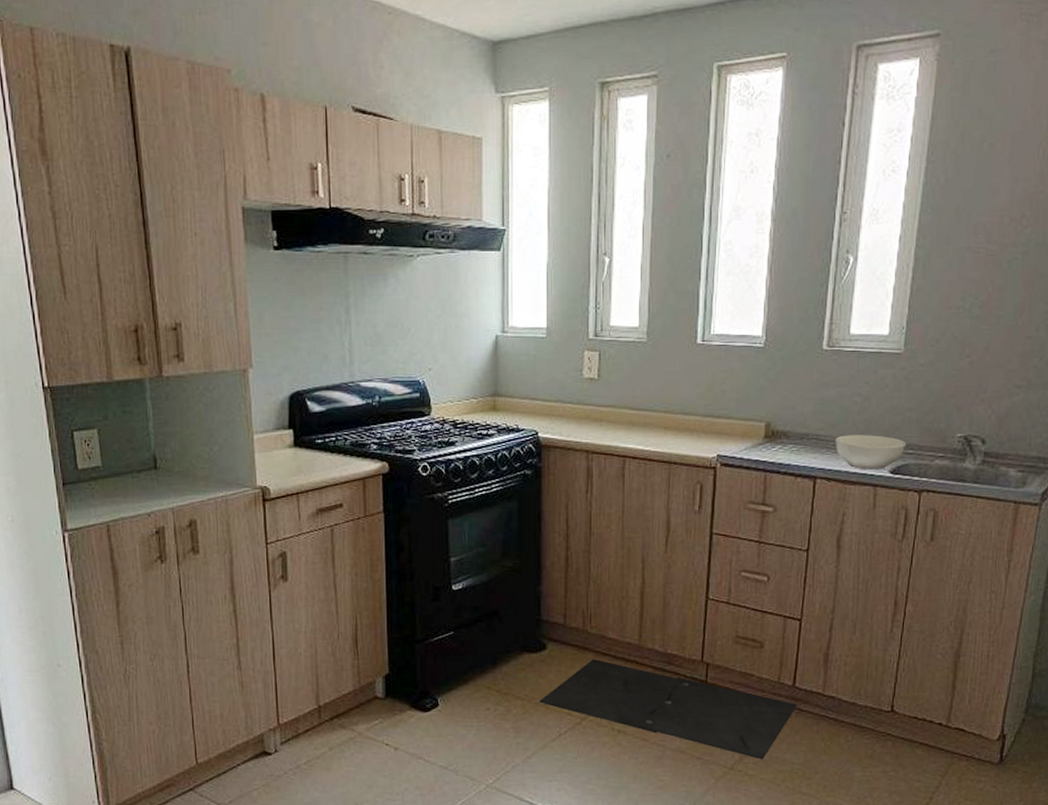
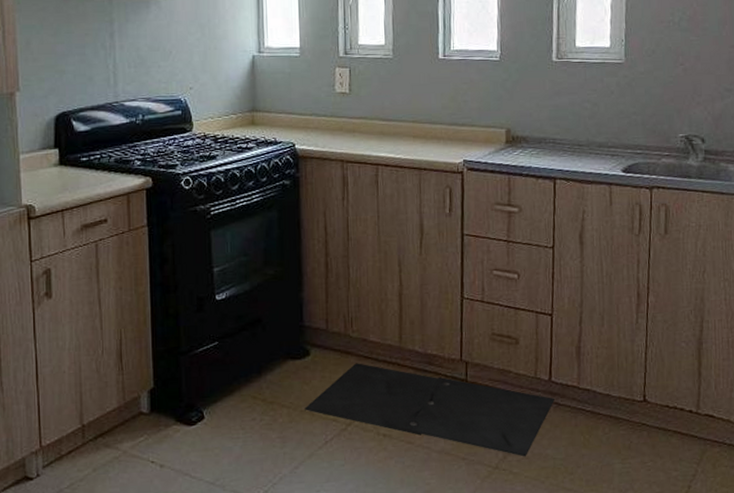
bowl: present [835,435,907,469] -> none [570,137,635,169]

